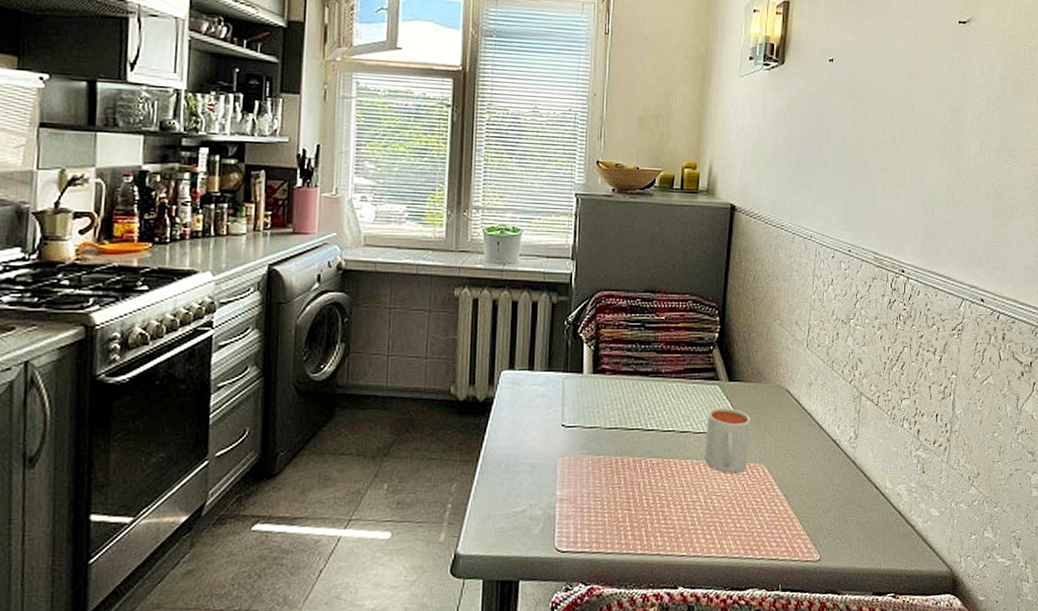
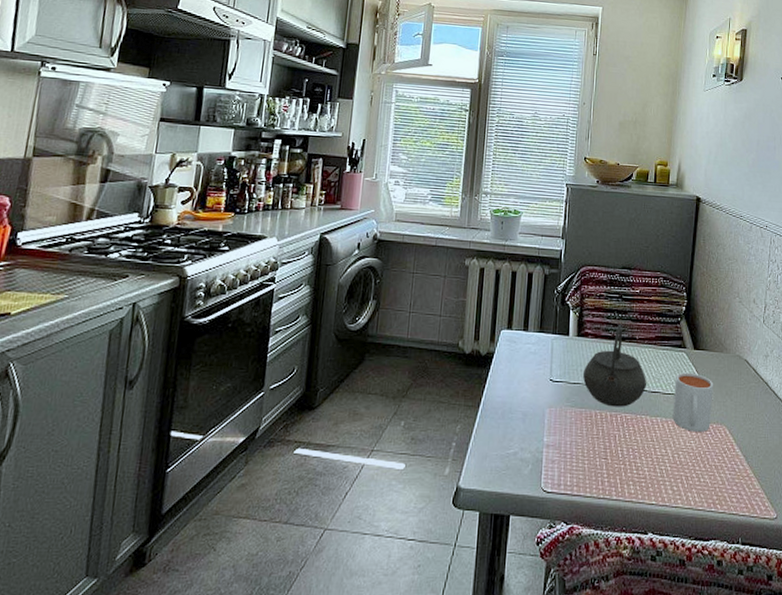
kettle: none [601,356,676,452] -> present [583,324,647,407]

